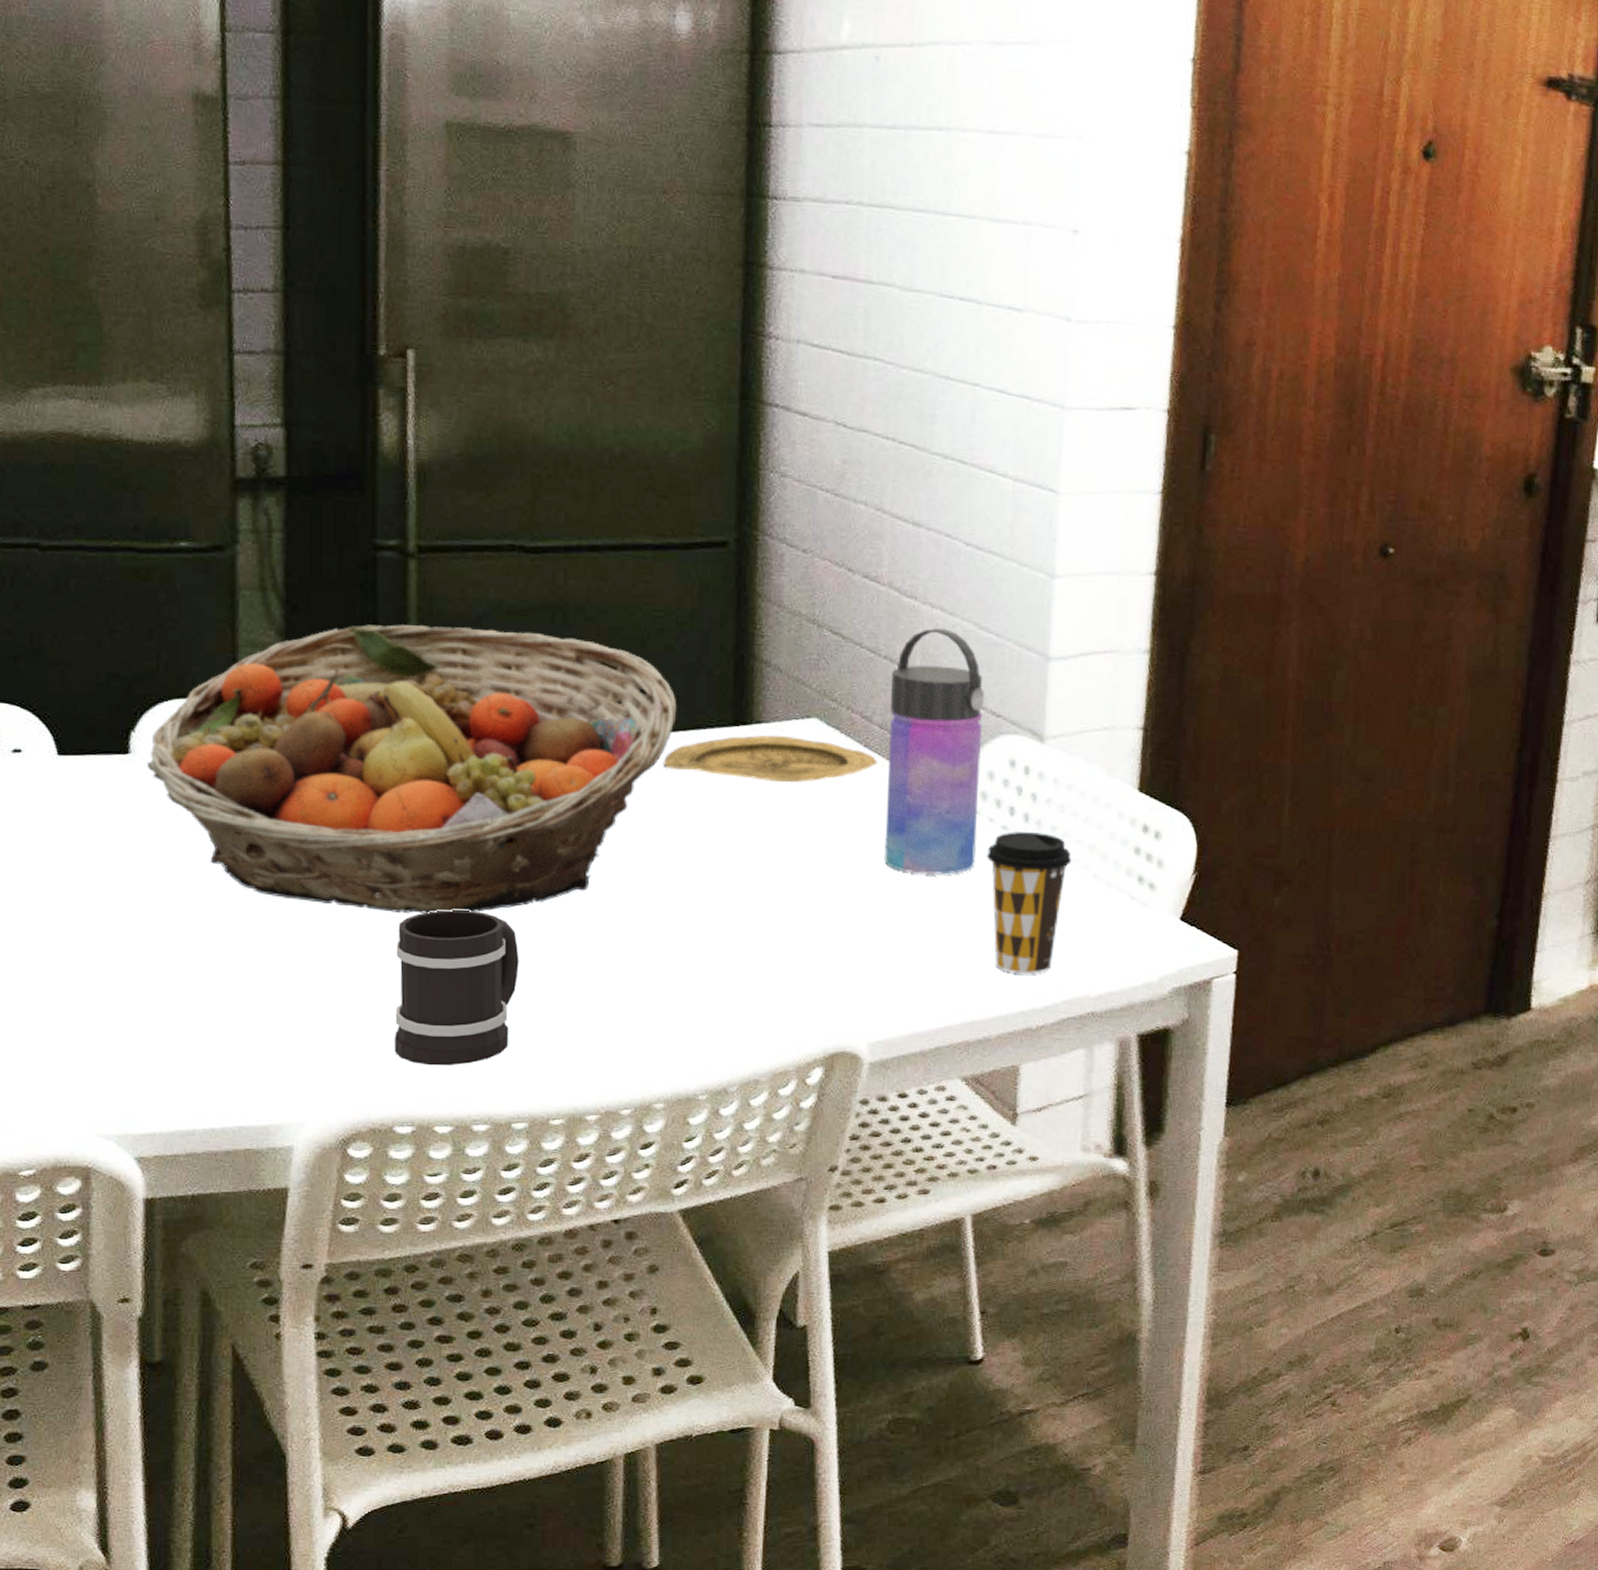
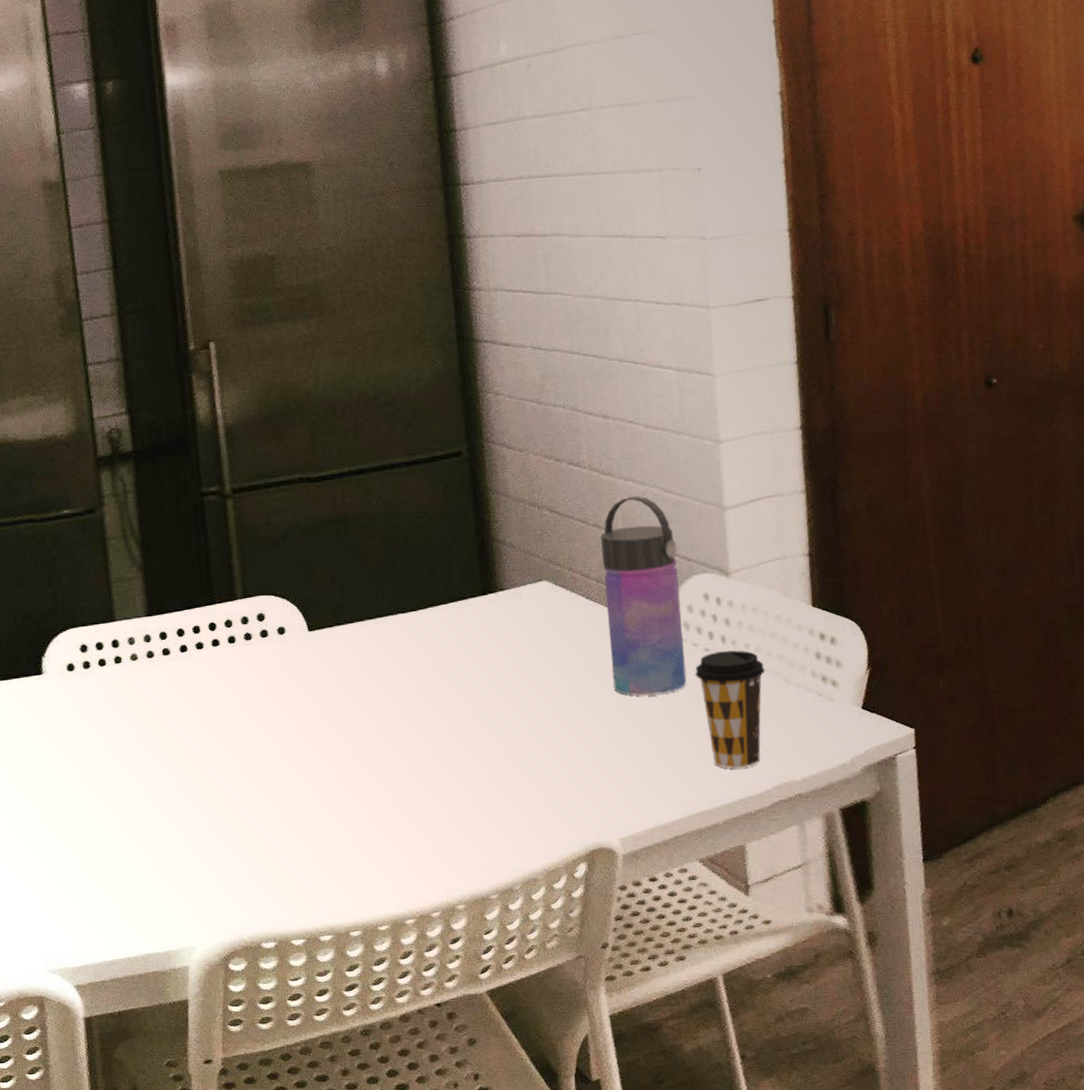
fruit basket: present [146,624,677,914] -> none [55,542,439,774]
mug: present [394,910,519,1066] -> none [248,765,342,892]
plate: present [663,735,878,783] -> none [432,597,599,636]

